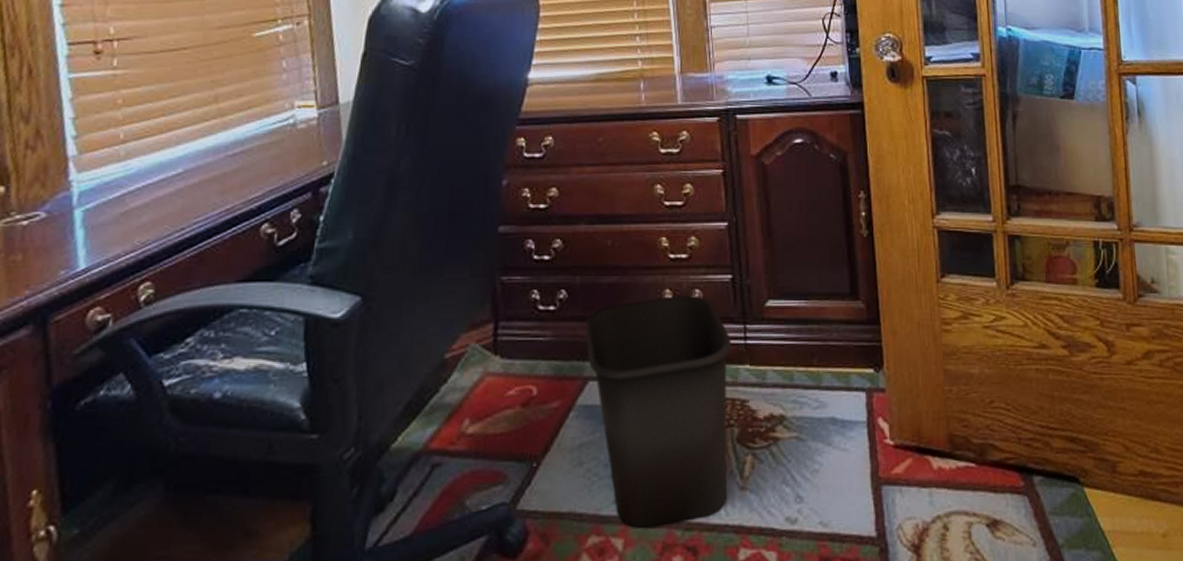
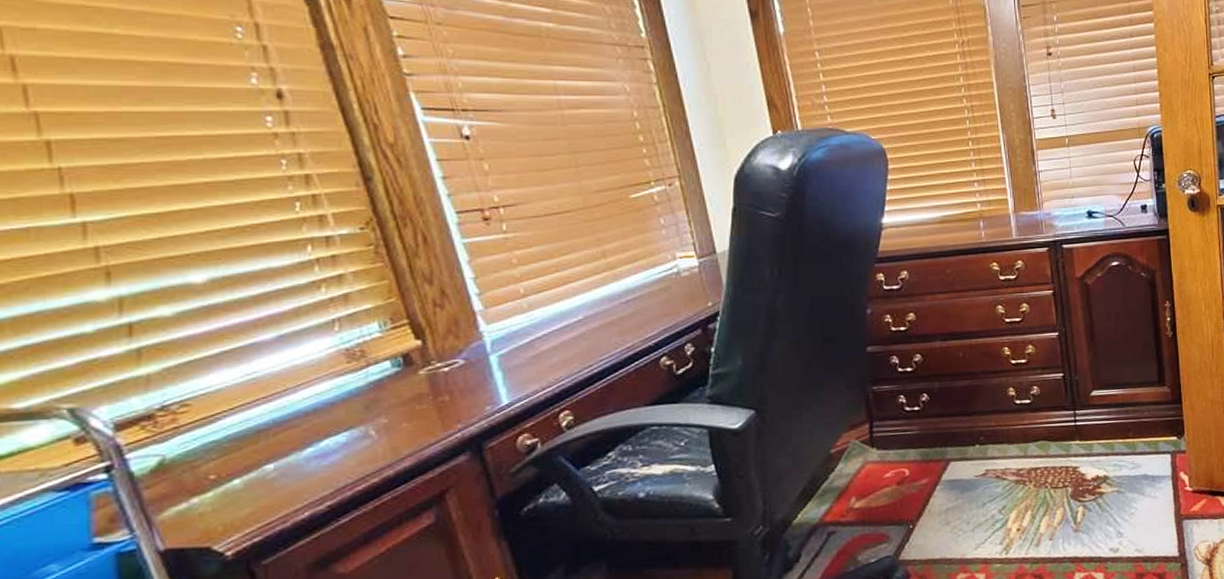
waste bin: present [585,294,732,529] -> none [945,390,1065,566]

